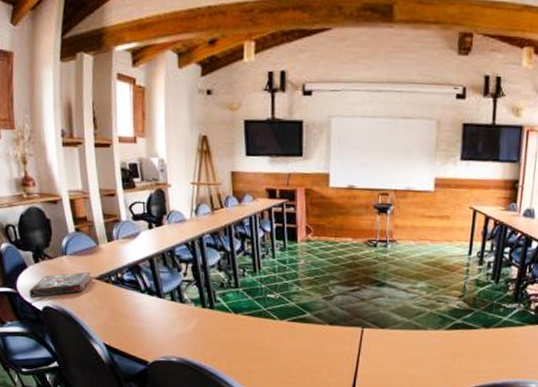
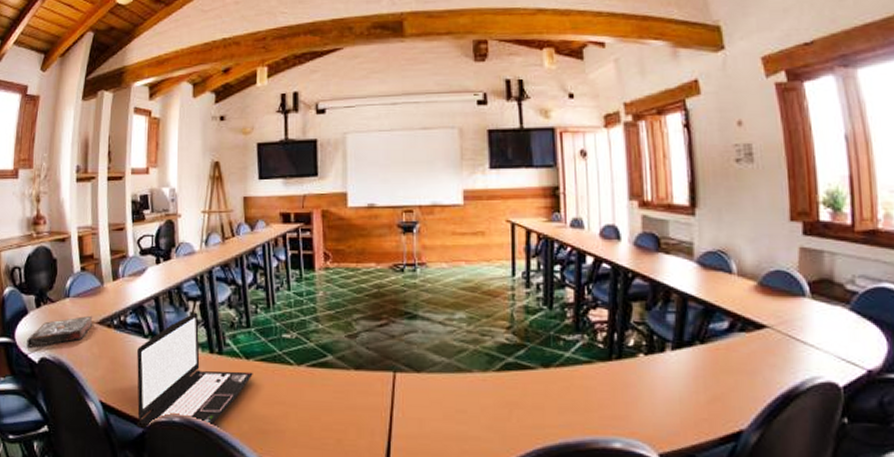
laptop: none [135,273,241,366] -> present [137,312,253,428]

